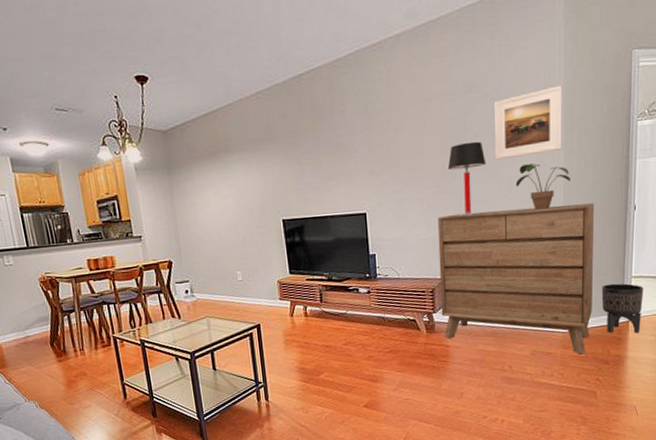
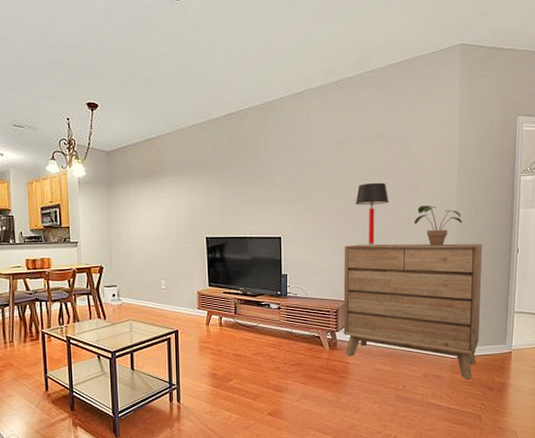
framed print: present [493,85,562,160] -> none [396,141,457,200]
planter: present [601,283,644,334] -> none [487,317,525,364]

